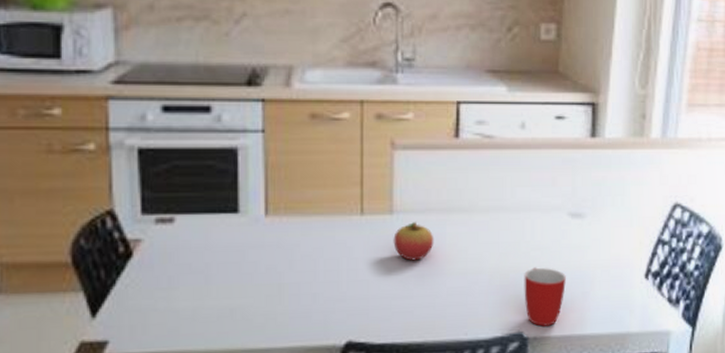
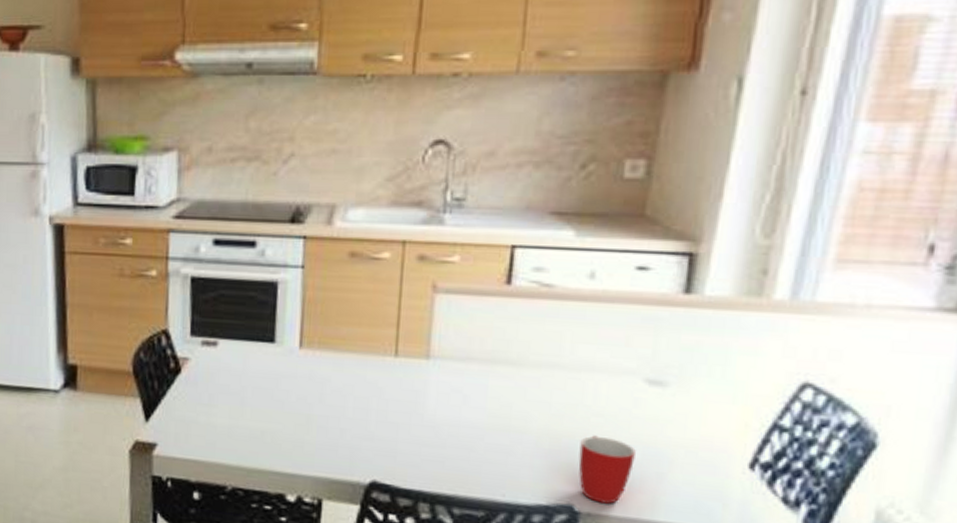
fruit: present [393,222,434,261] -> none [427,370,474,410]

